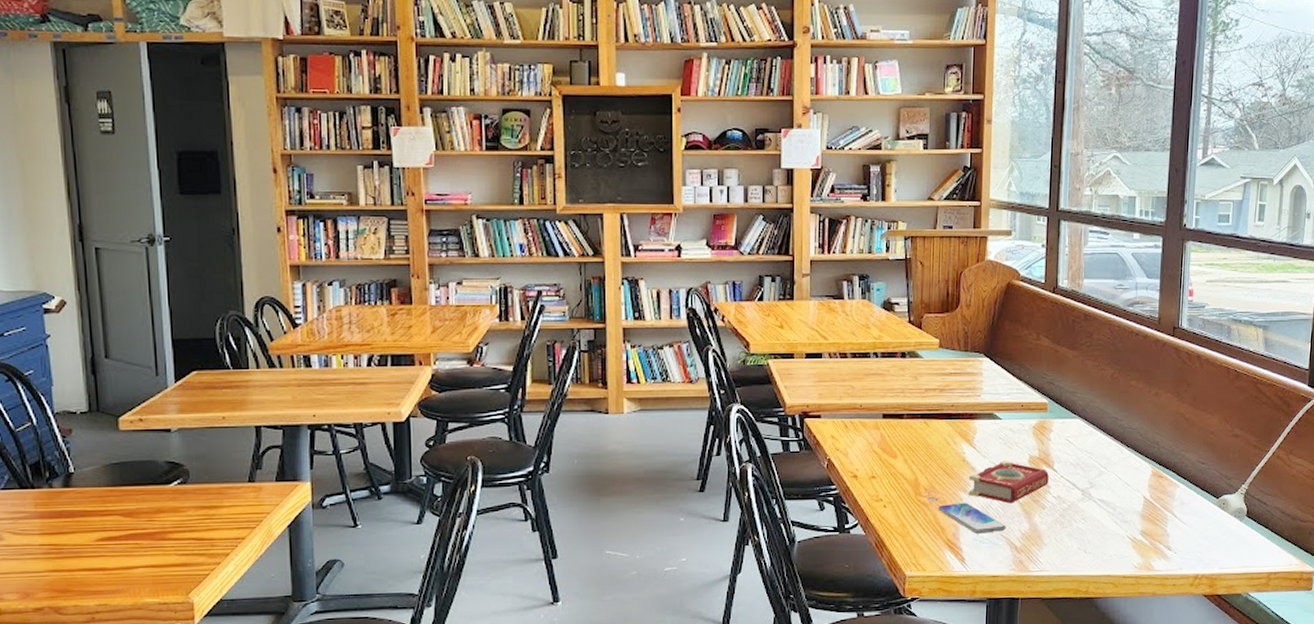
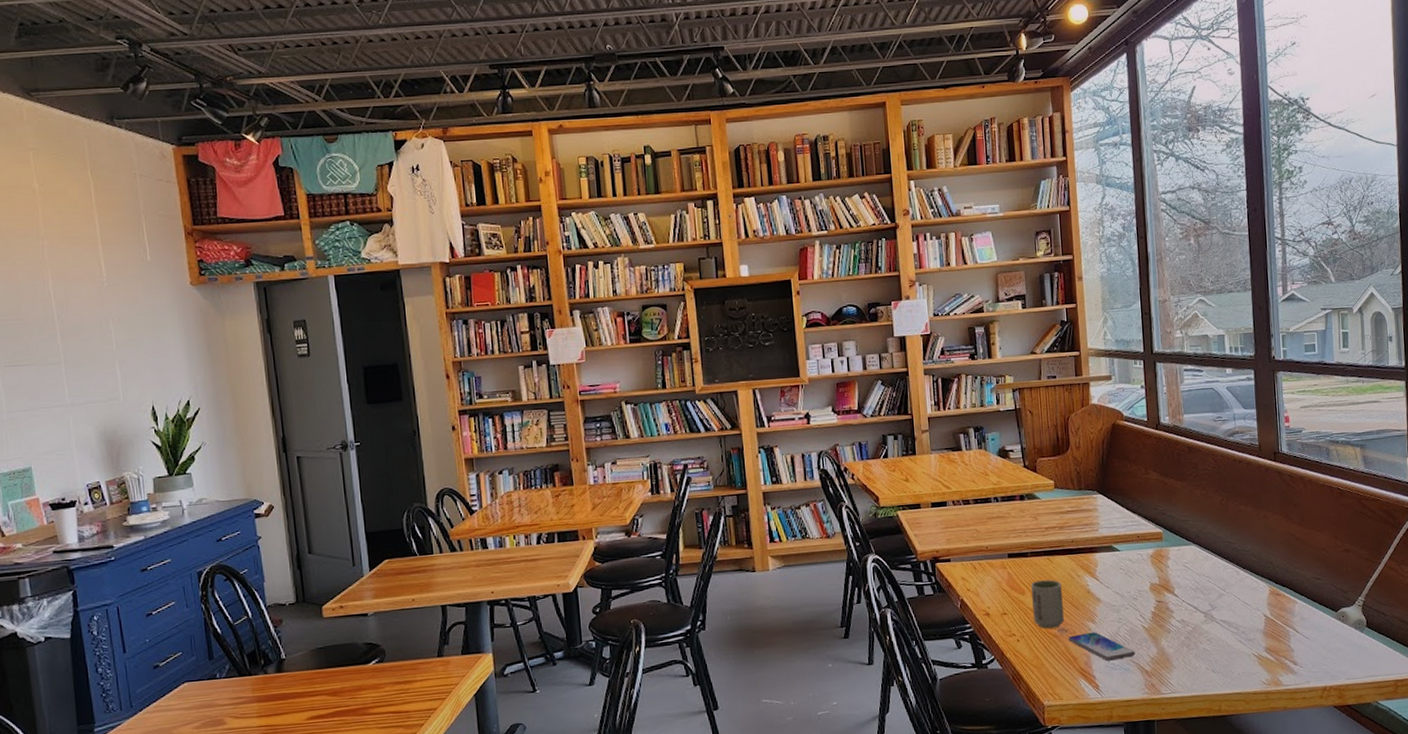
cup: none [903,445,936,496] -> present [1031,580,1064,629]
book: present [969,461,1049,504] -> none [1095,589,1171,630]

